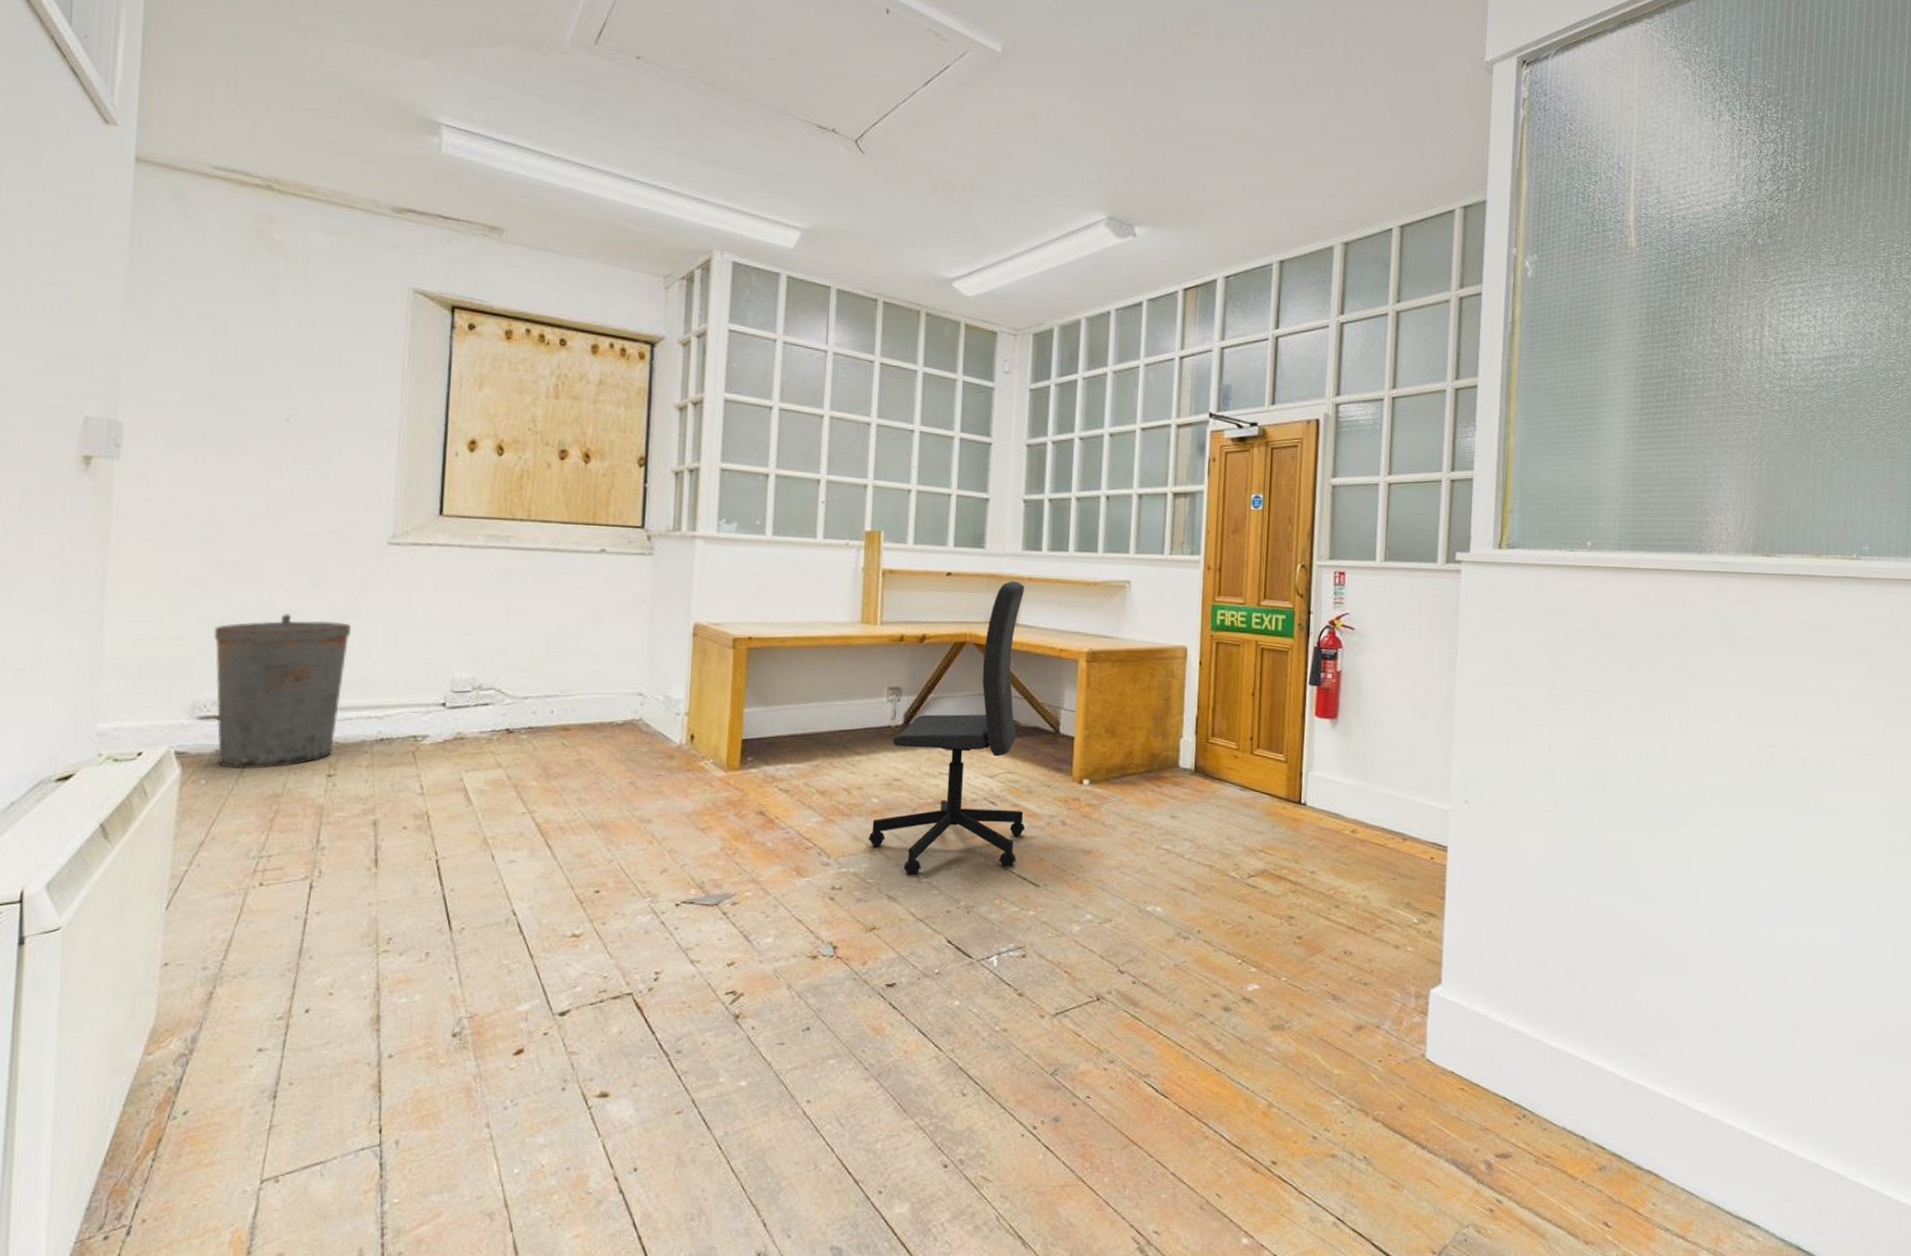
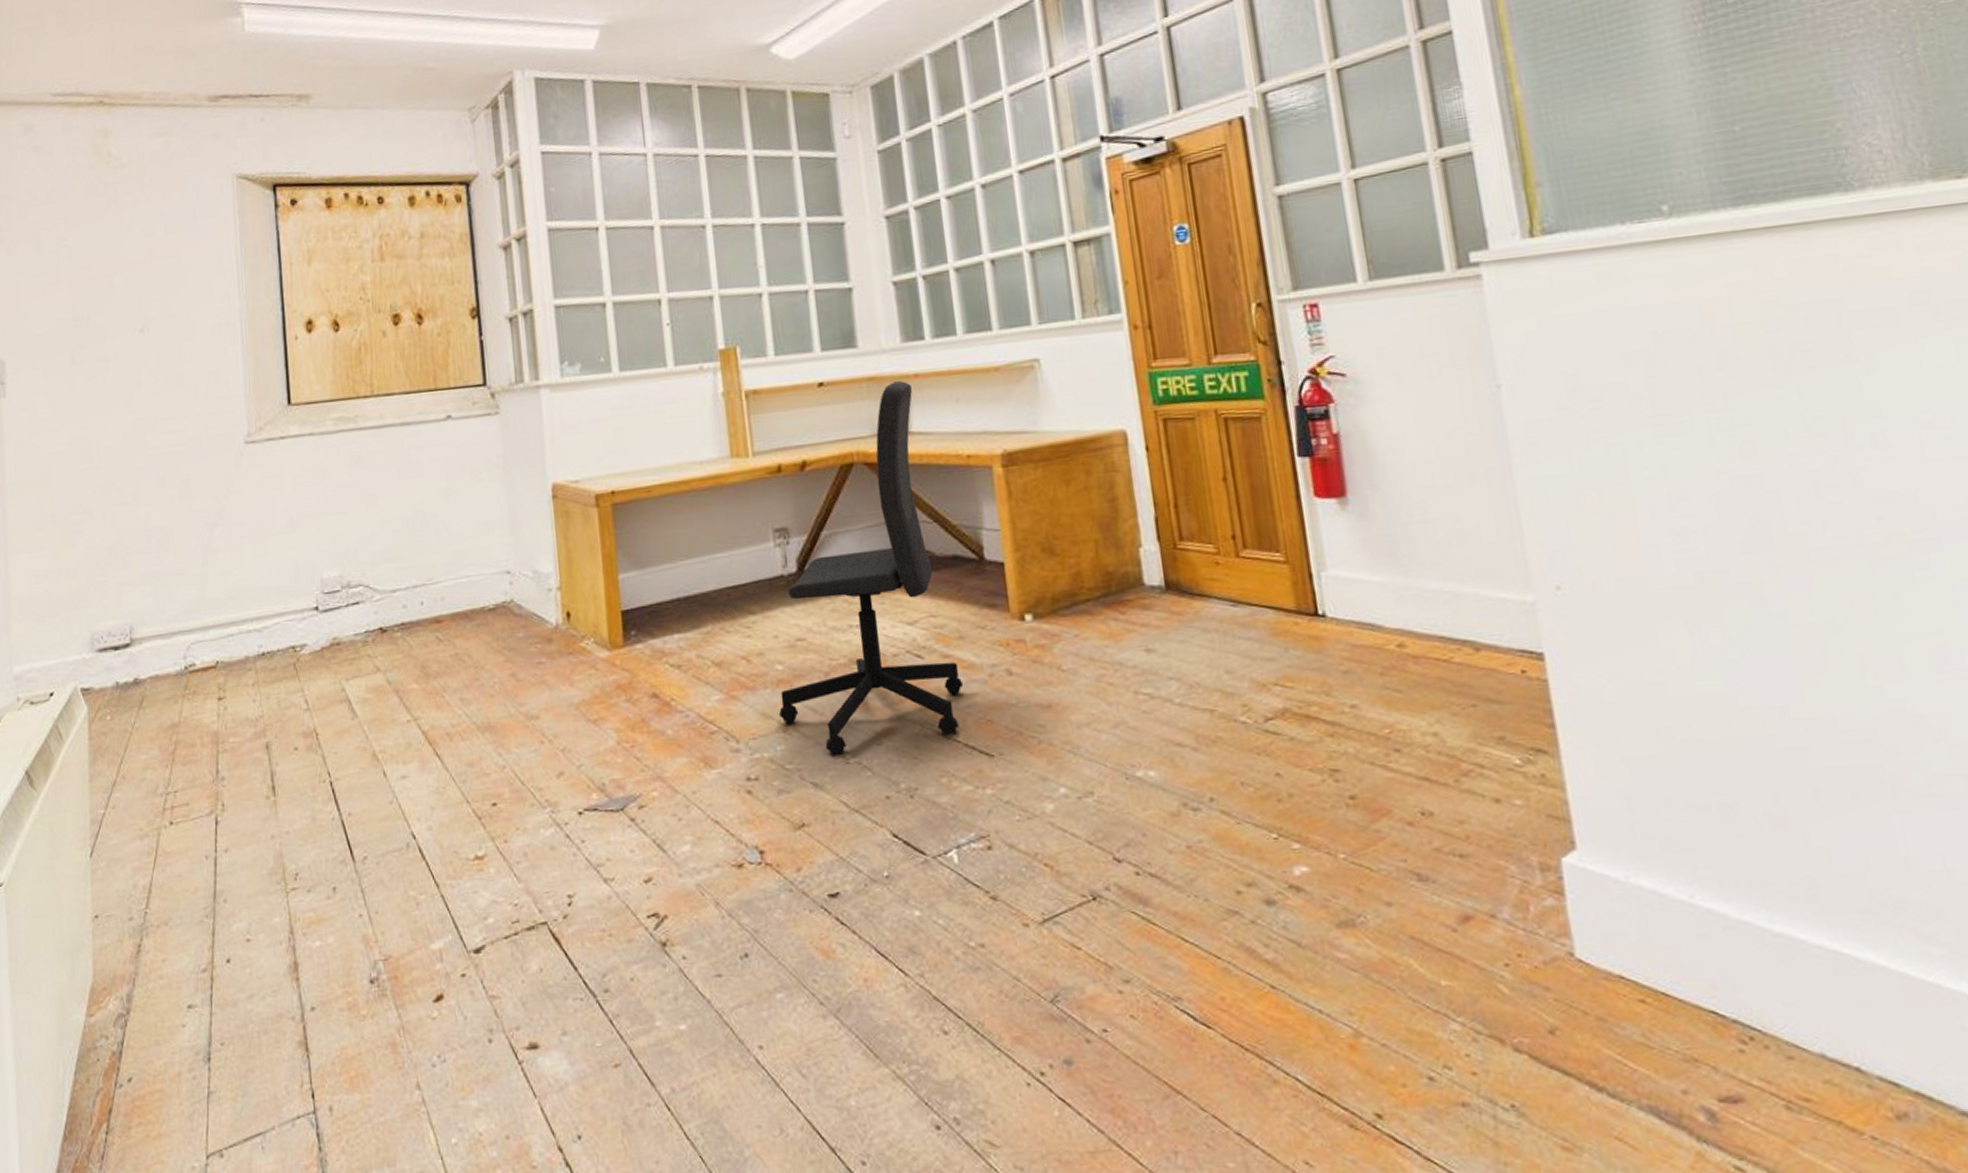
trash can: present [214,614,351,769] -> none [102,531,222,701]

